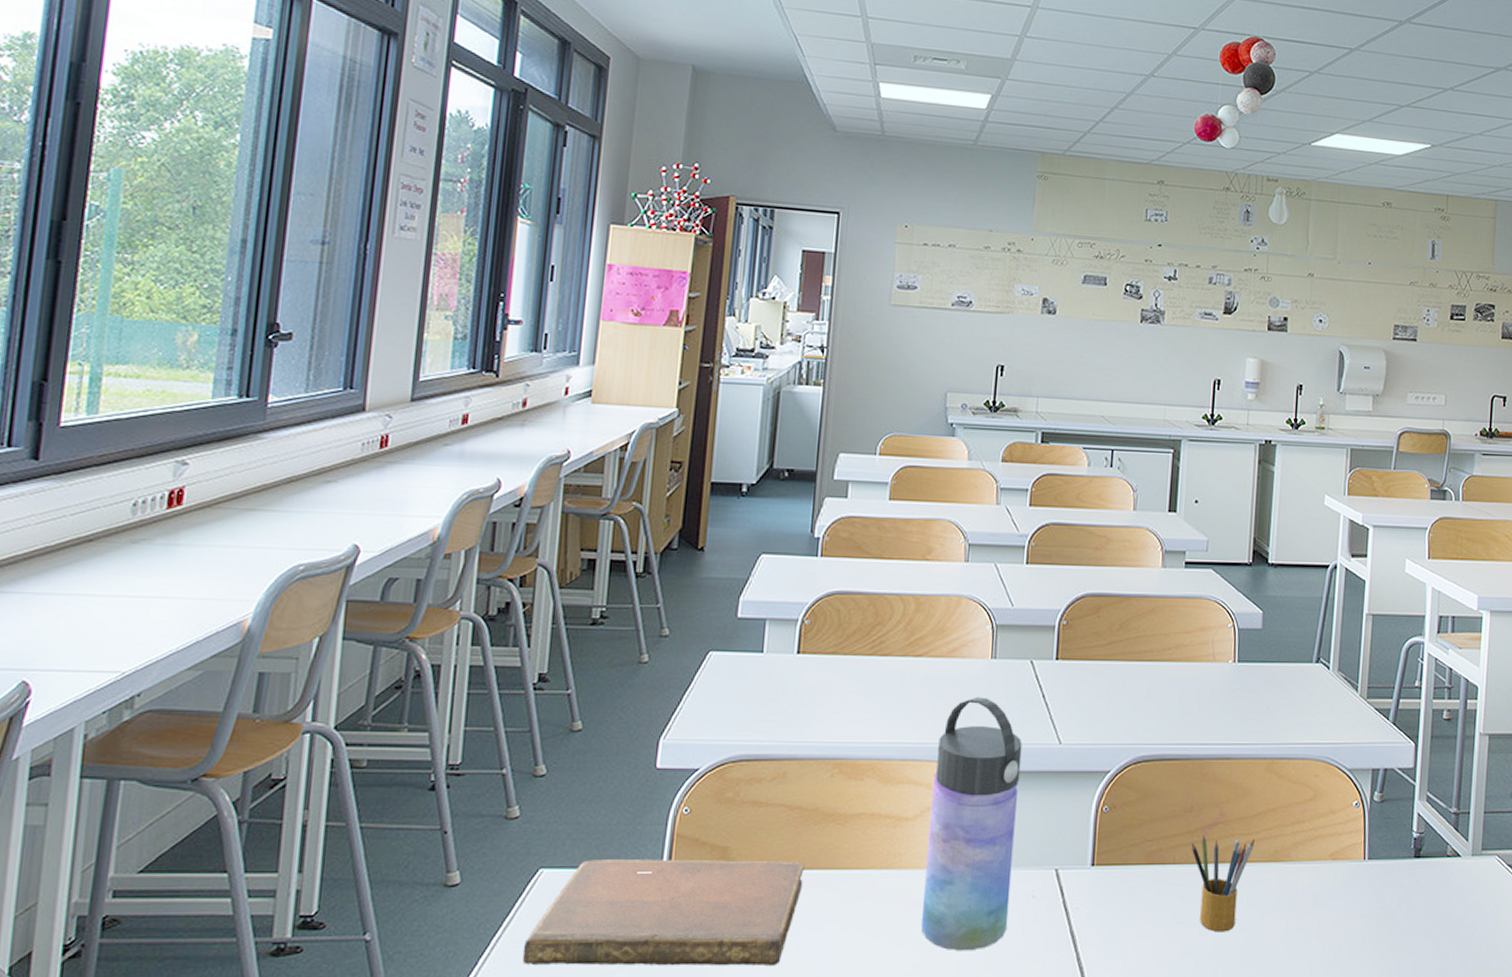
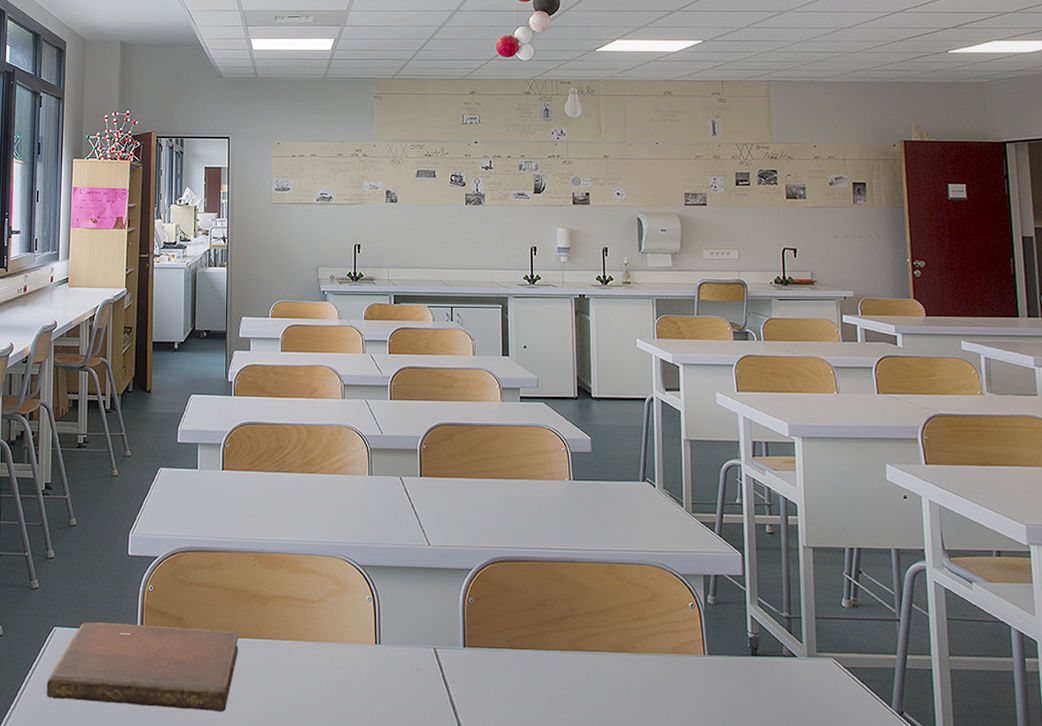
water bottle: present [921,697,1023,951] -> none [331,505,399,712]
pencil box: present [1191,835,1254,932] -> none [546,626,602,711]

